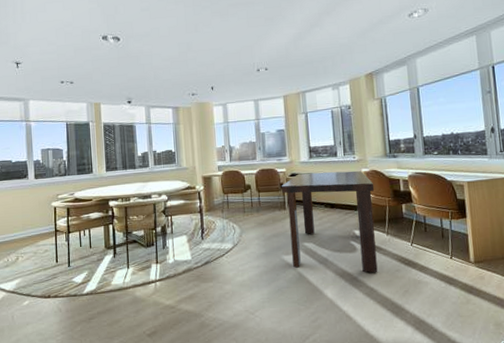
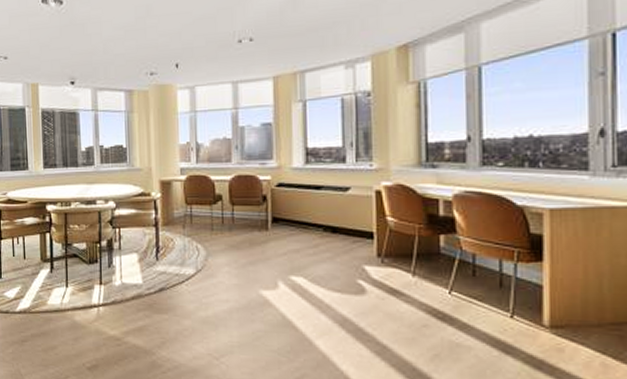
dining table: present [281,170,378,274] -> none [263,183,399,326]

